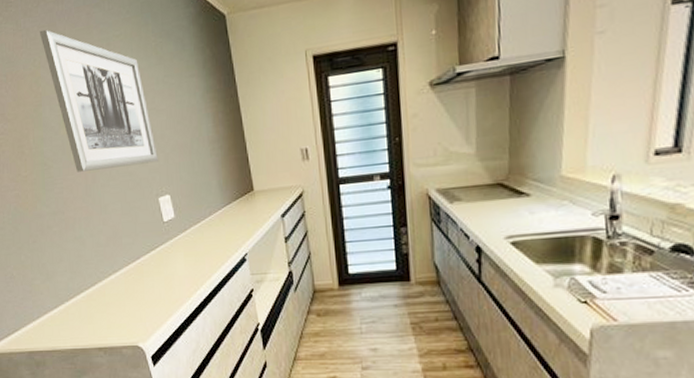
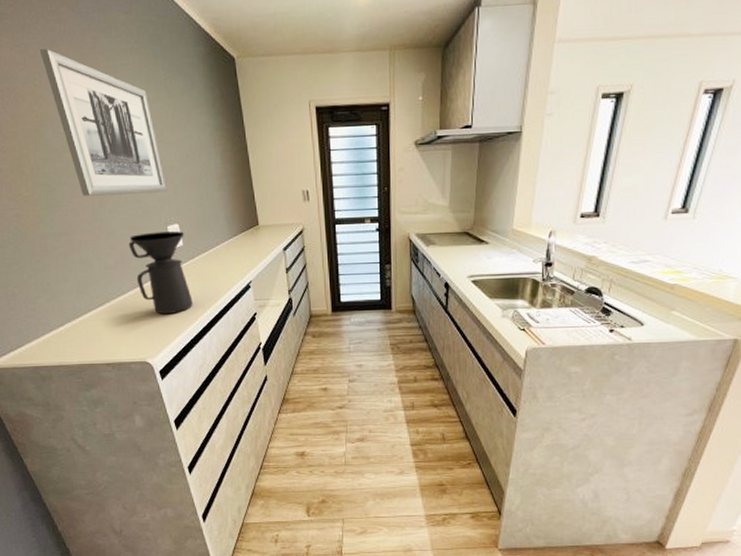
coffee maker: none [120,202,185,294] -> present [128,231,193,315]

